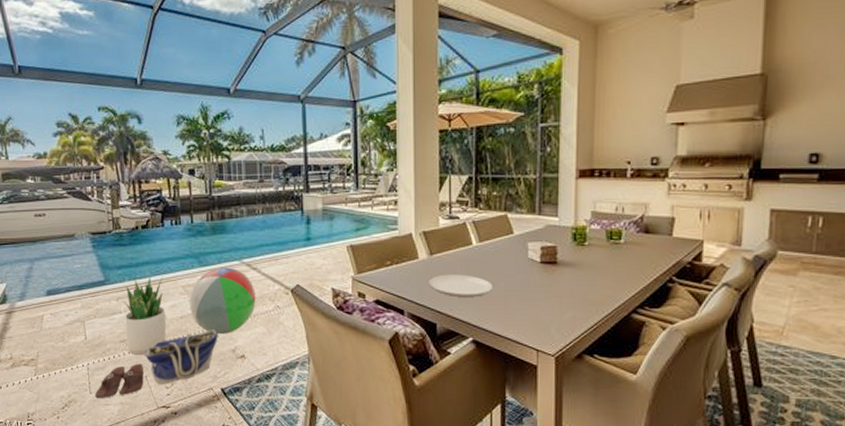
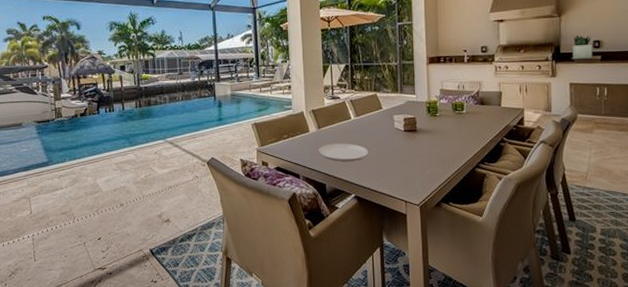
flip-flop: present [95,363,144,398] -> none [39,232,83,265]
planter: present [123,276,166,355] -> none [64,155,102,224]
tote bag: present [144,329,218,385] -> none [82,199,147,250]
beach ball: present [189,267,256,334] -> none [122,145,178,202]
planter: none [776,145,809,179] -> present [571,35,594,60]

